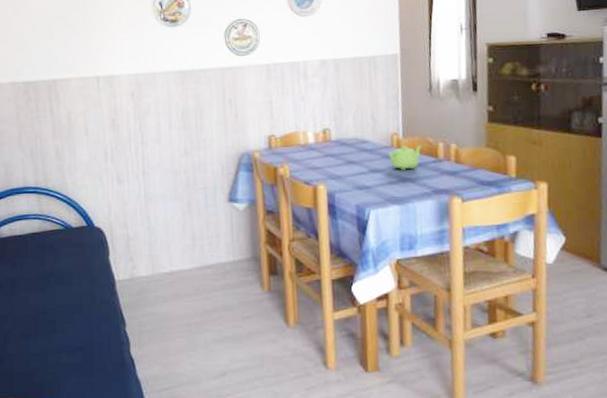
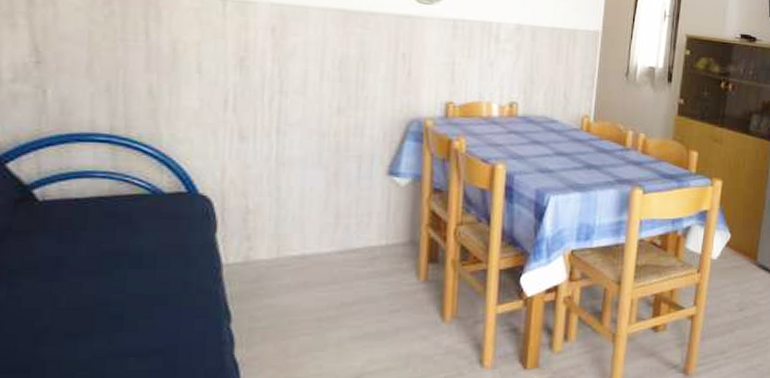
teapot: present [388,144,422,170] -> none [576,129,611,156]

